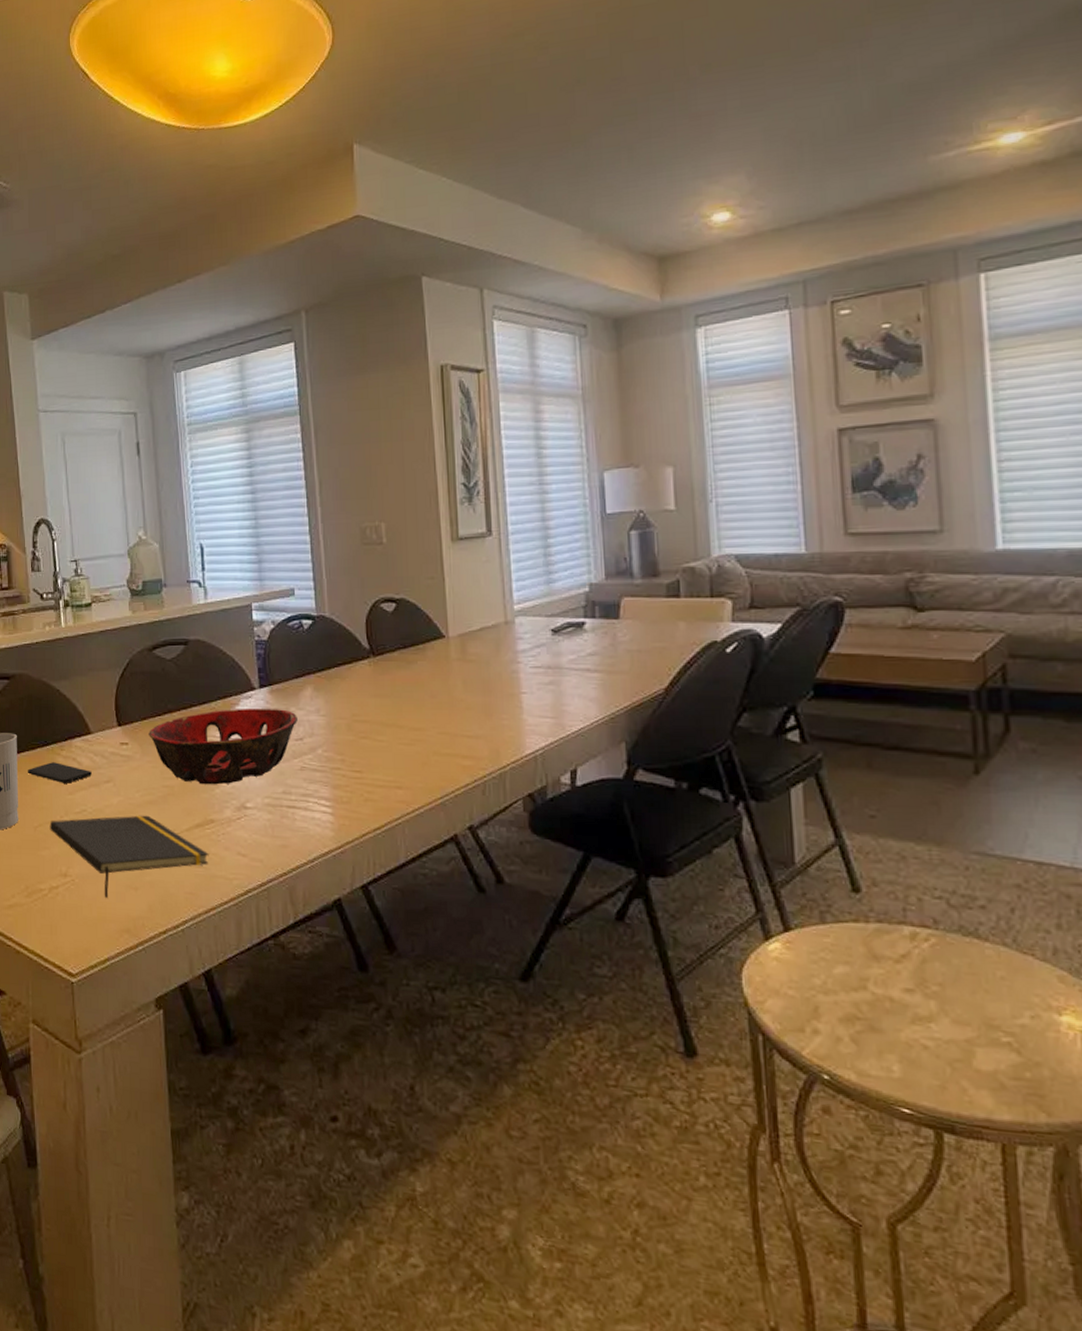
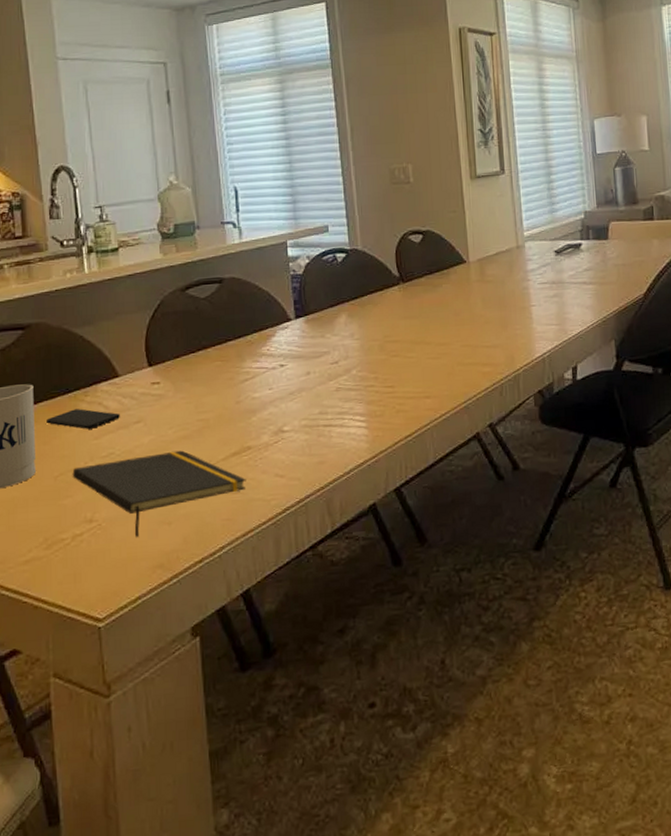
decorative bowl: present [149,708,298,785] -> none [182,336,333,415]

